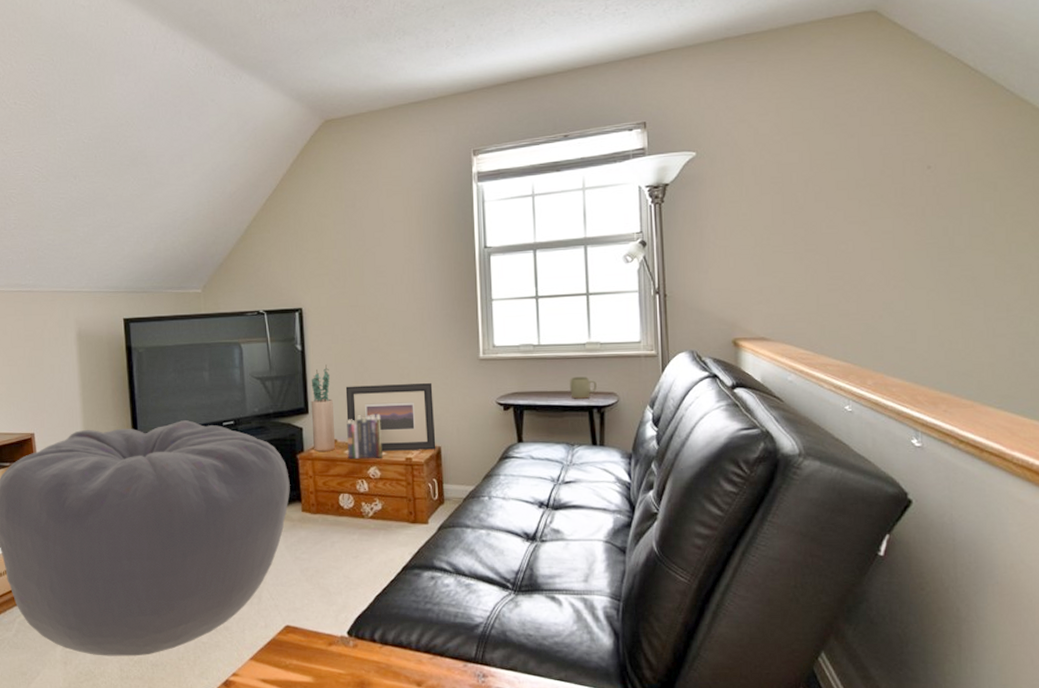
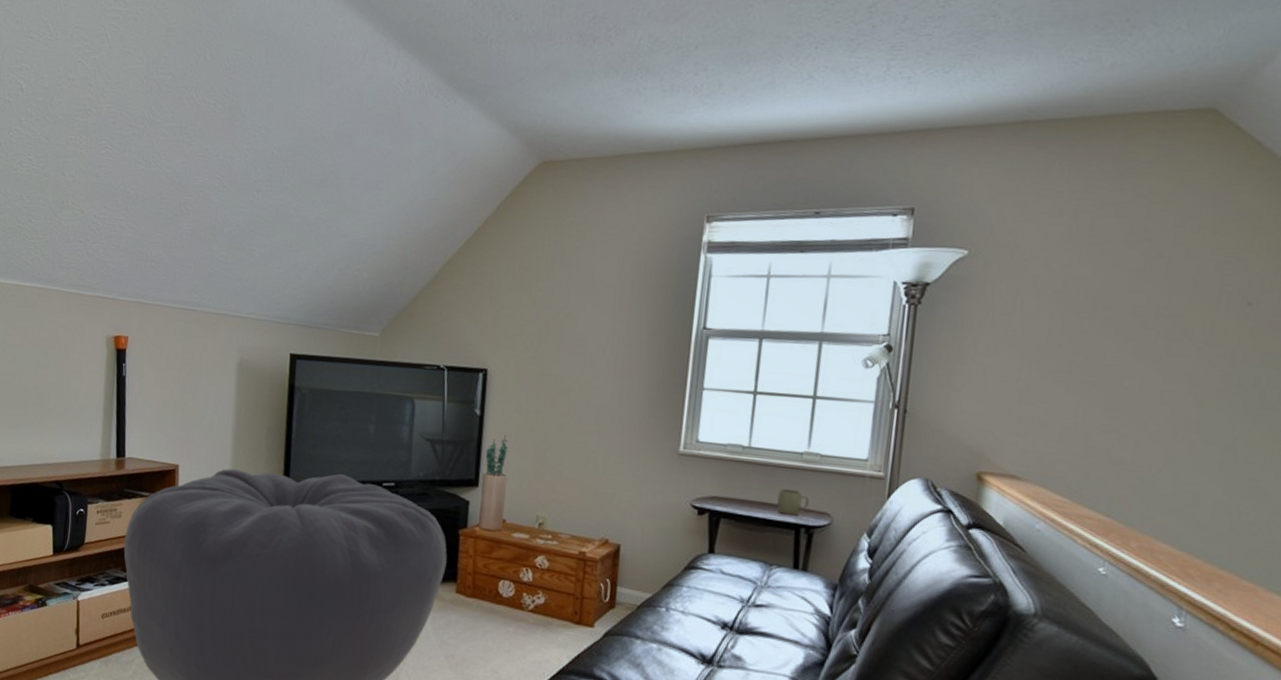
picture frame: present [345,383,436,451] -> none [519,462,621,547]
books: present [346,415,383,459] -> none [514,496,558,548]

